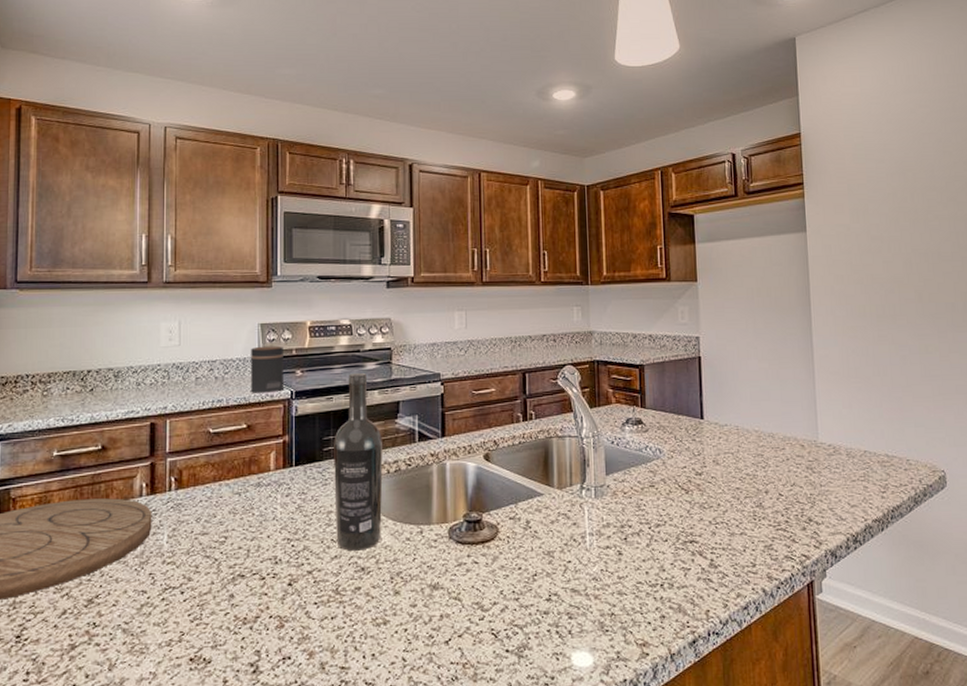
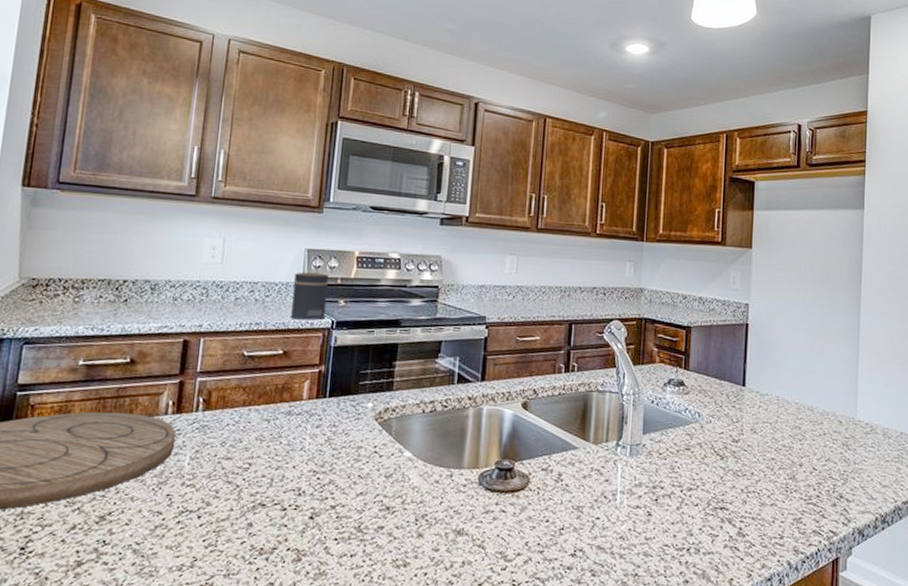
wine bottle: present [332,372,383,551] -> none [363,308,421,489]

